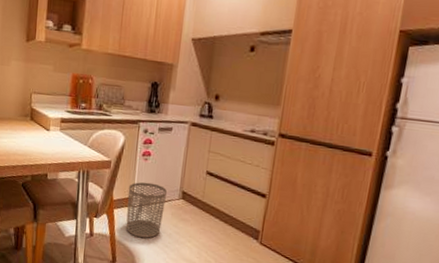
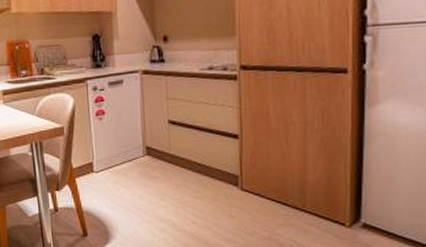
waste bin: present [126,182,167,238] -> none [87,143,130,204]

